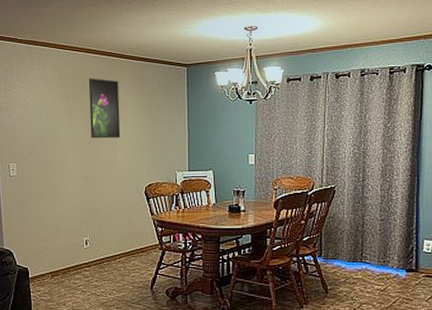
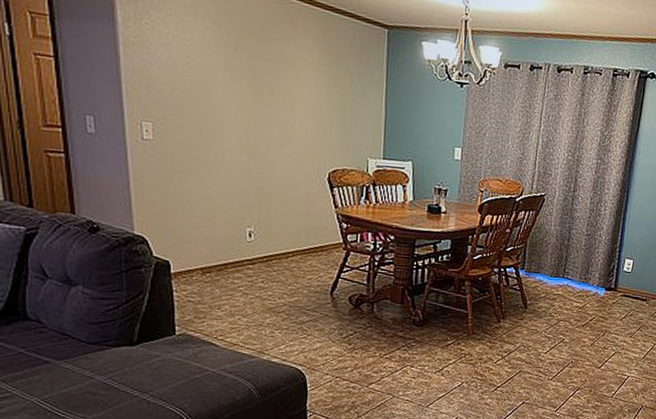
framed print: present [88,78,121,139] -> none [257,22,300,108]

